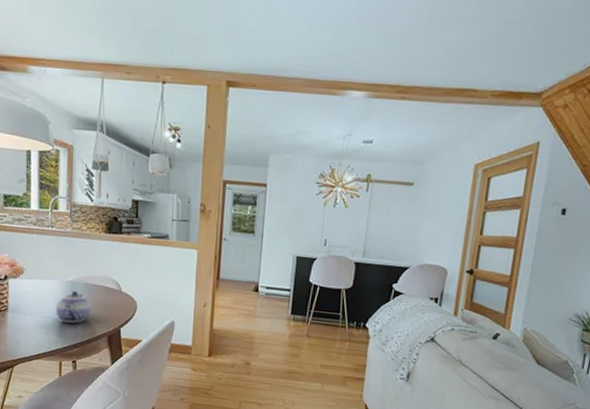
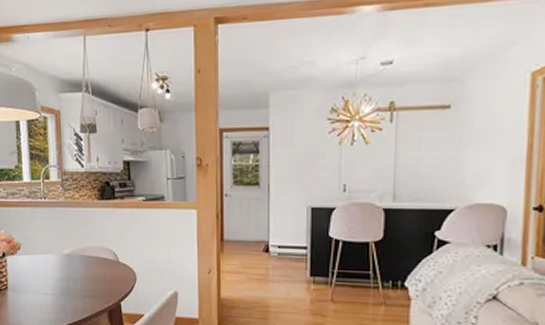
teapot: present [56,290,92,323] -> none [54,264,90,299]

